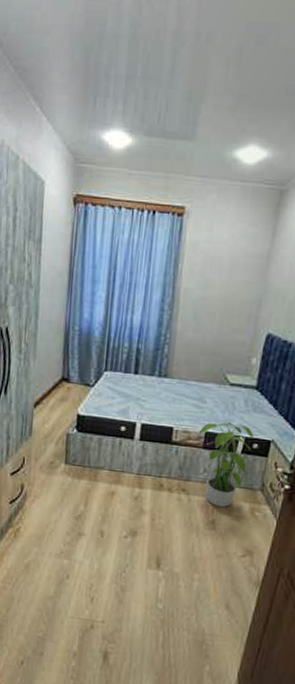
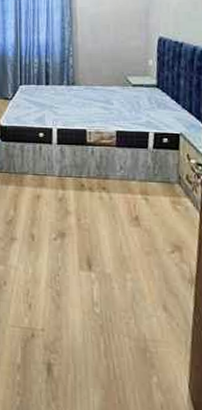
potted plant: present [197,419,253,507] -> none [109,118,163,202]

